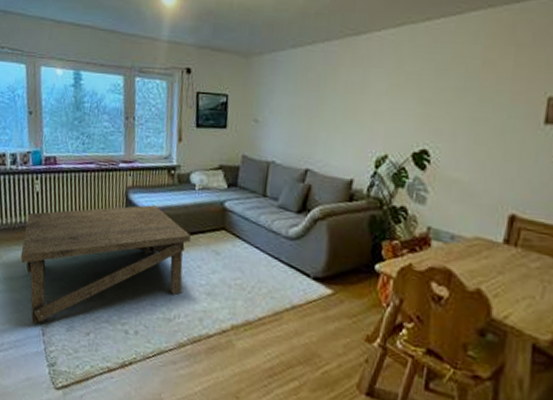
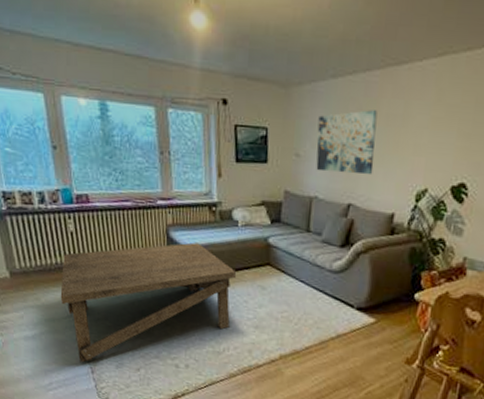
wall art: none [274,77,336,141] -> present [316,110,378,176]

